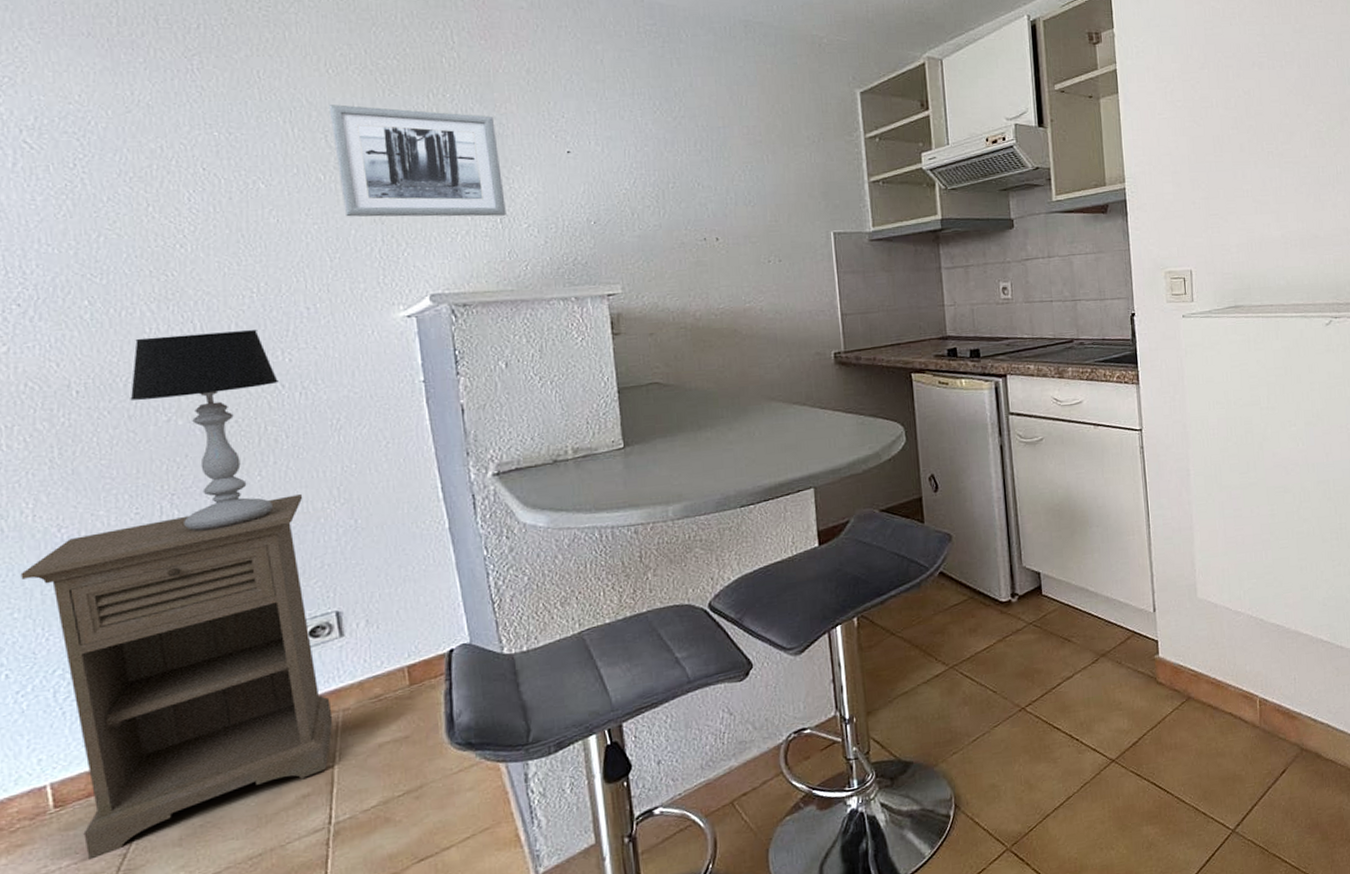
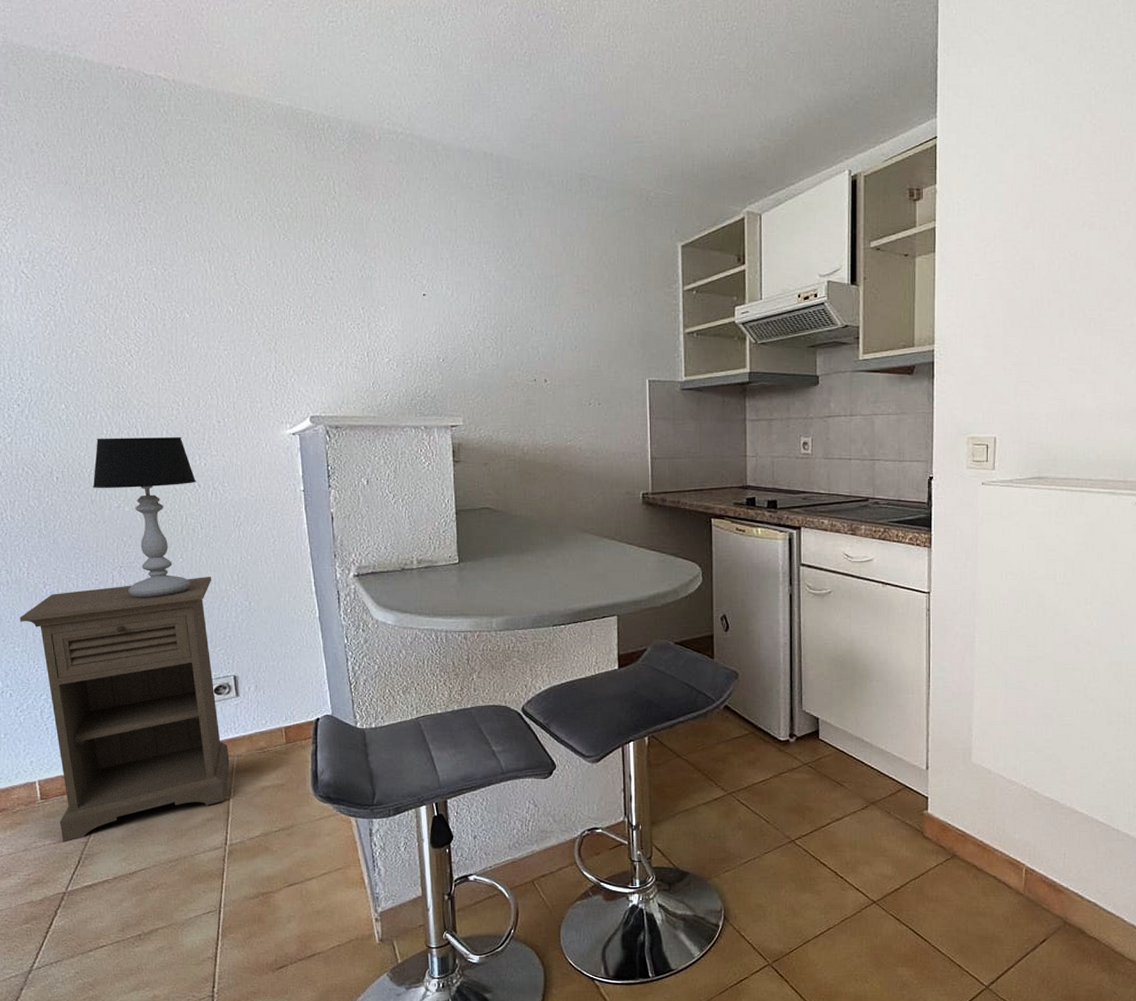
wall art: present [328,104,506,217] -> none [237,247,372,350]

